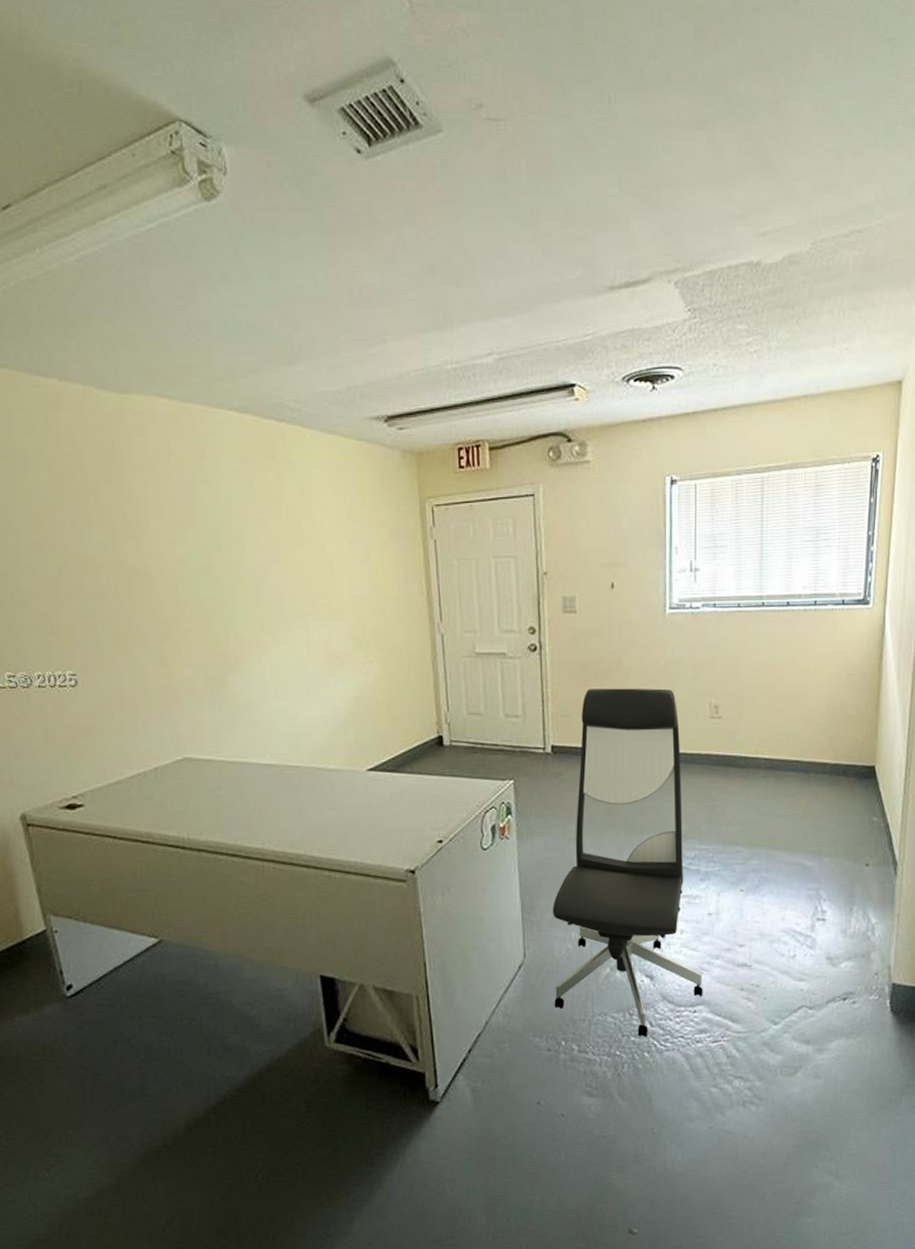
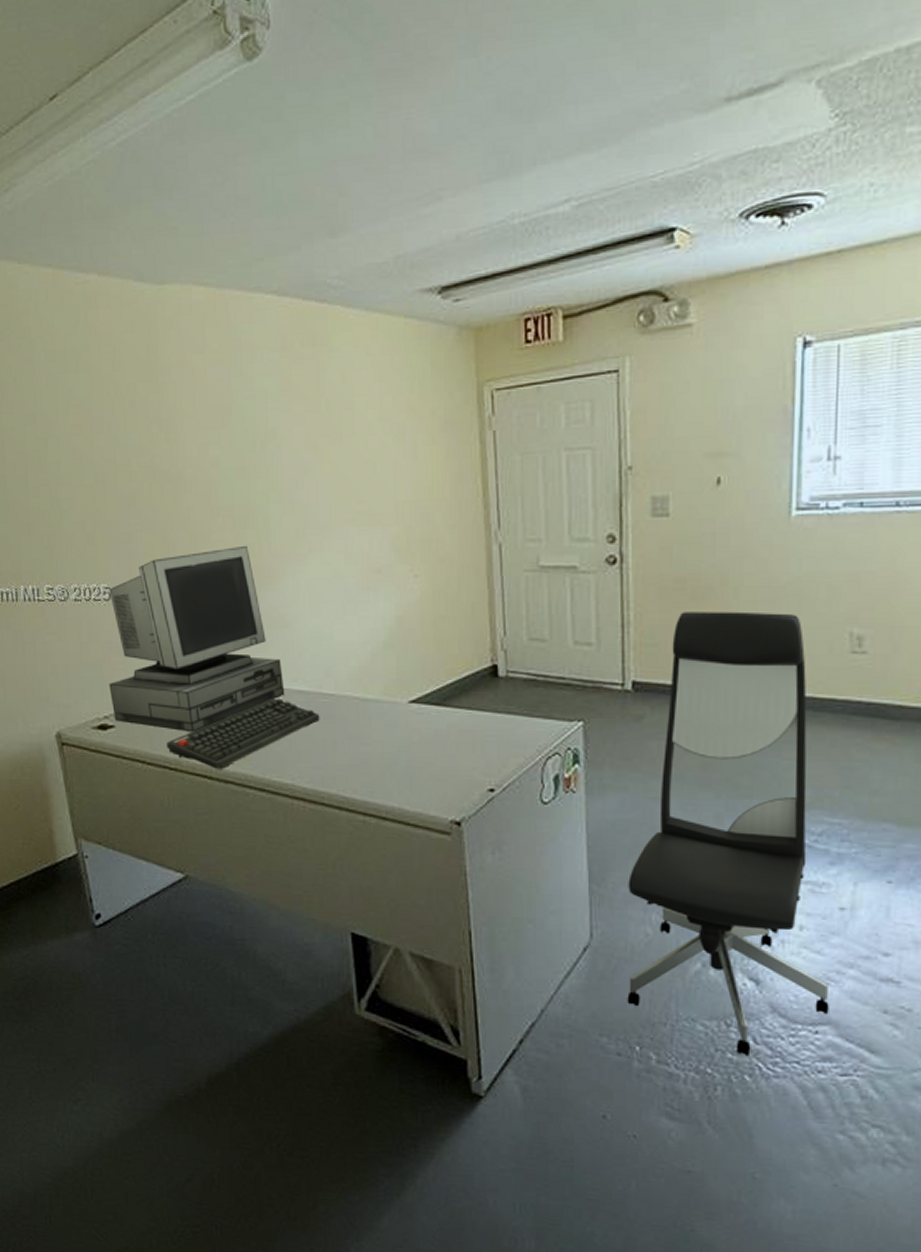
computer: none [75,635,254,807] -> present [108,545,285,733]
computer keyboard: none [138,771,287,839] -> present [167,698,320,769]

